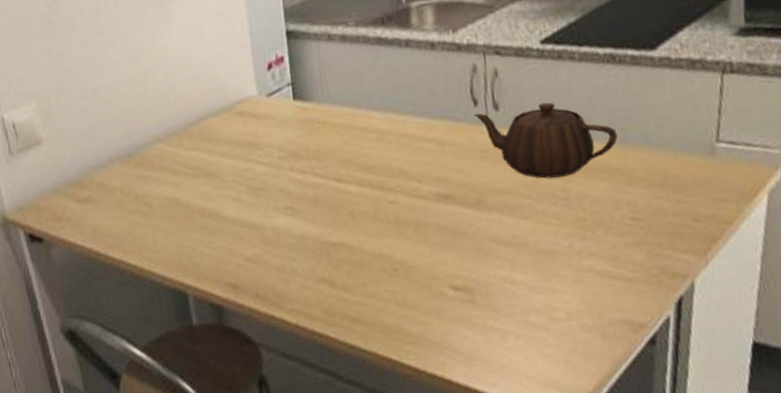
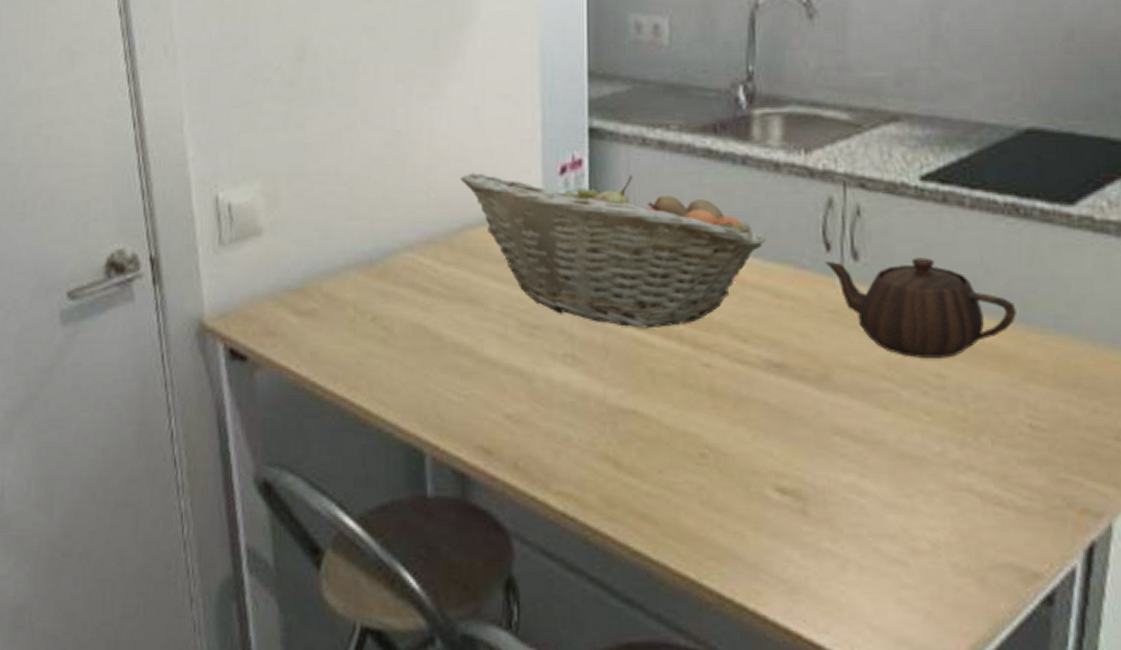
fruit basket: none [191,64,428,181] -> present [460,172,765,329]

